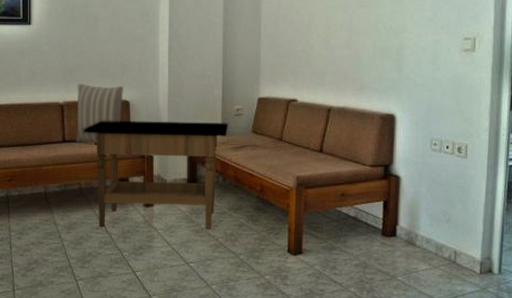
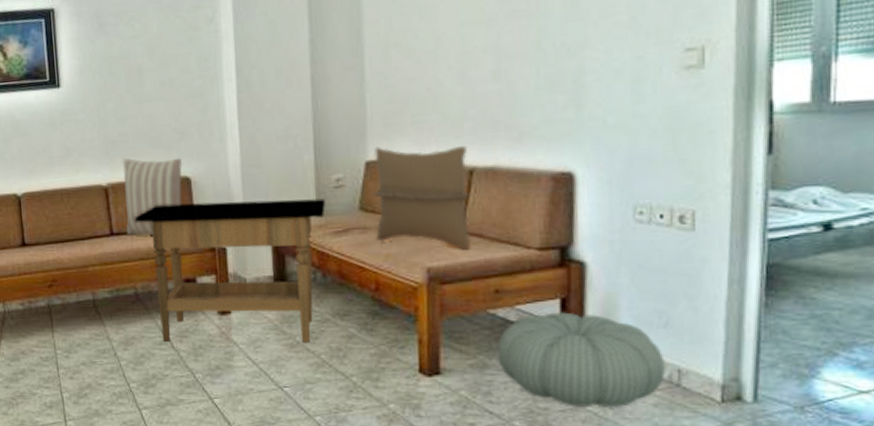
pillow: none [262,88,328,165] -> present [372,146,472,250]
pouf: none [341,210,447,277] -> present [497,312,665,407]

